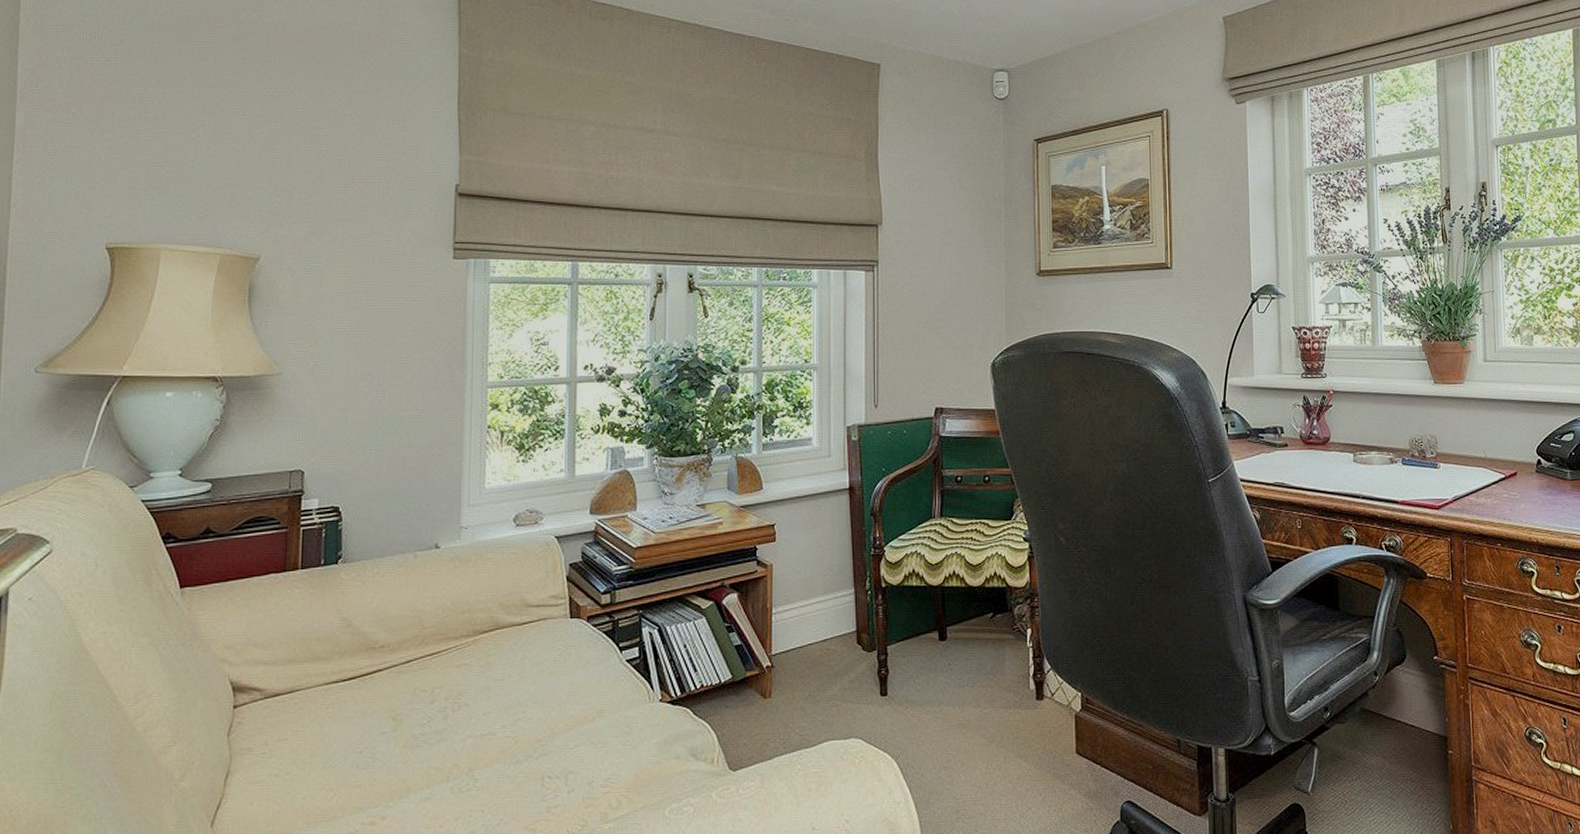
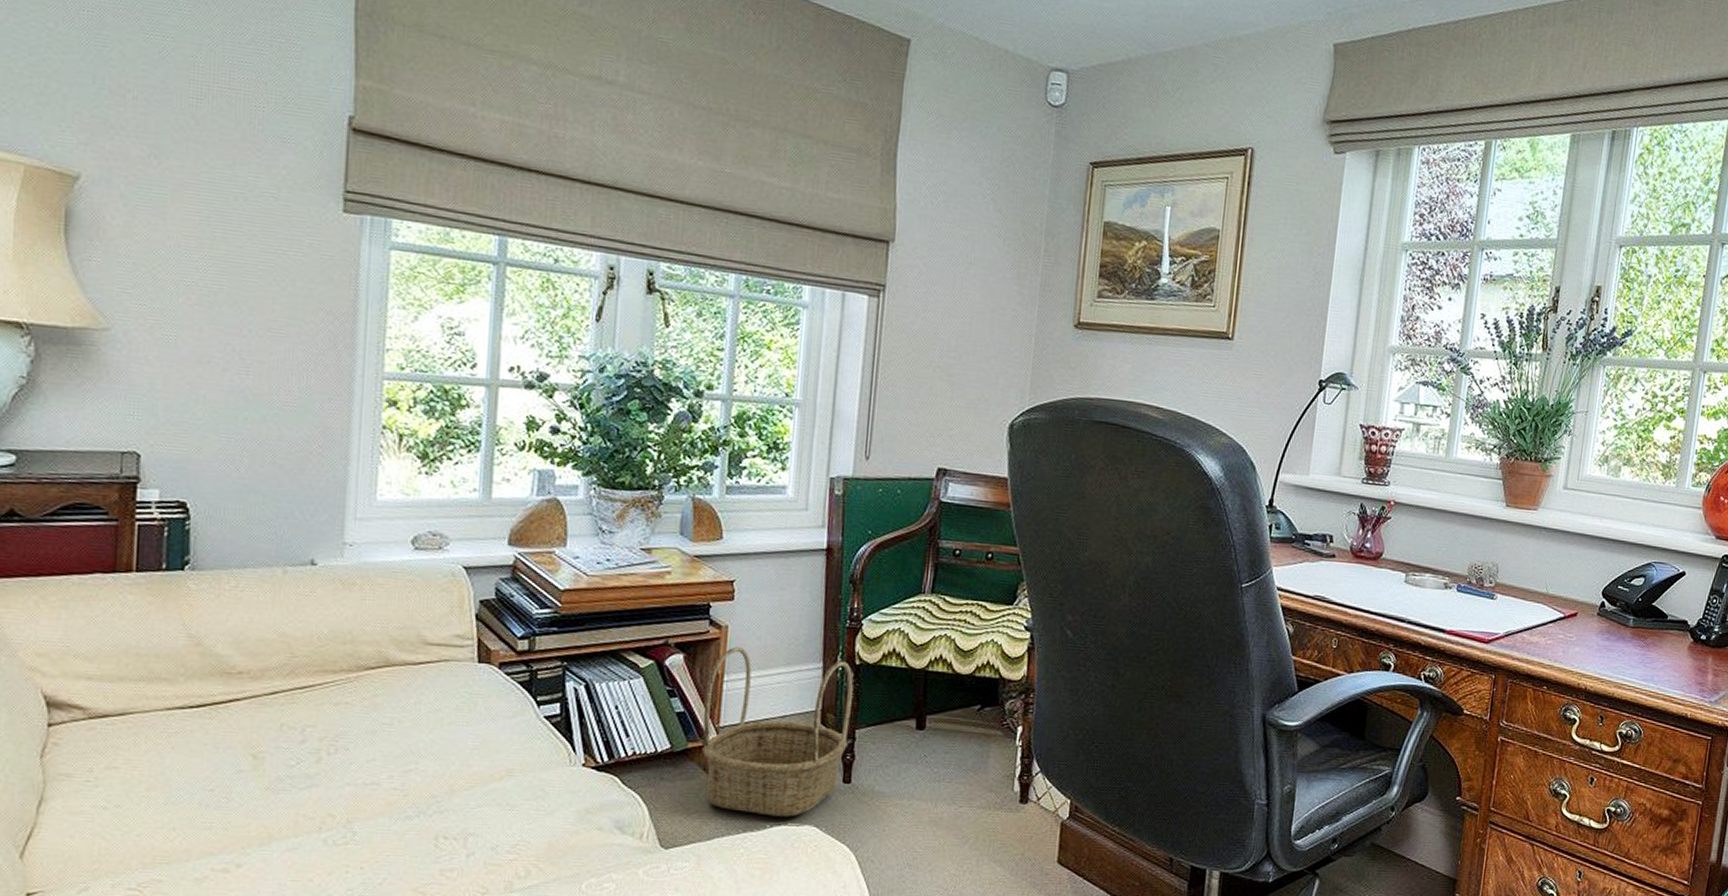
basket: none [757,582,882,733] -> present [702,647,854,817]

